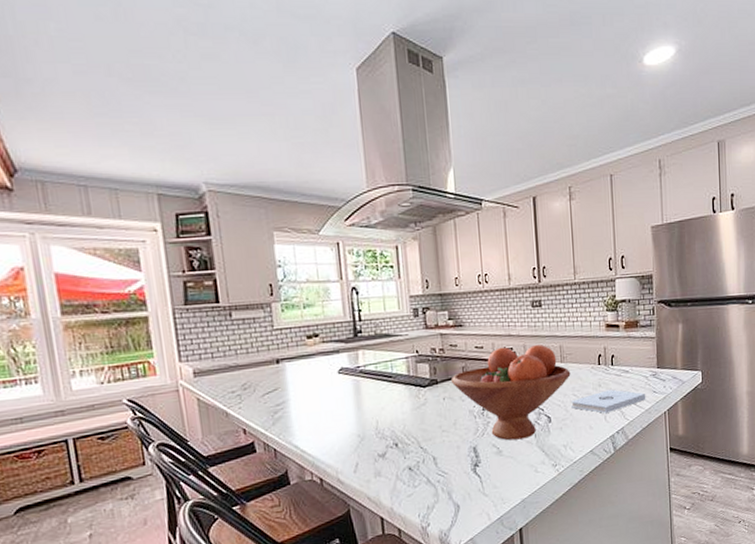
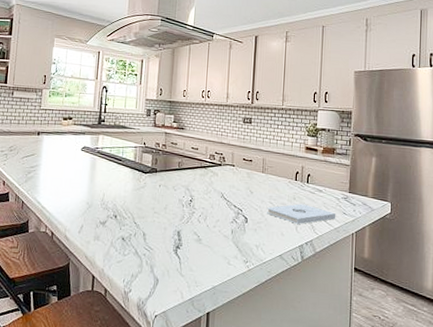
fruit bowl: present [450,345,571,441] -> none [167,151,270,233]

